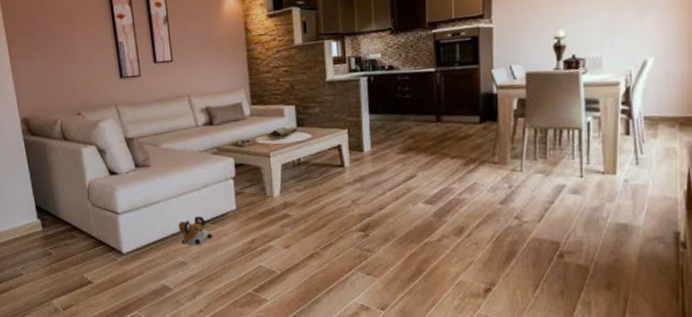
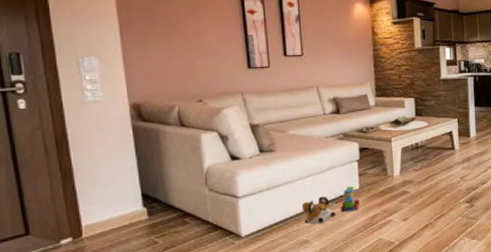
toy train: none [217,205,237,235] -> present [340,185,360,213]

